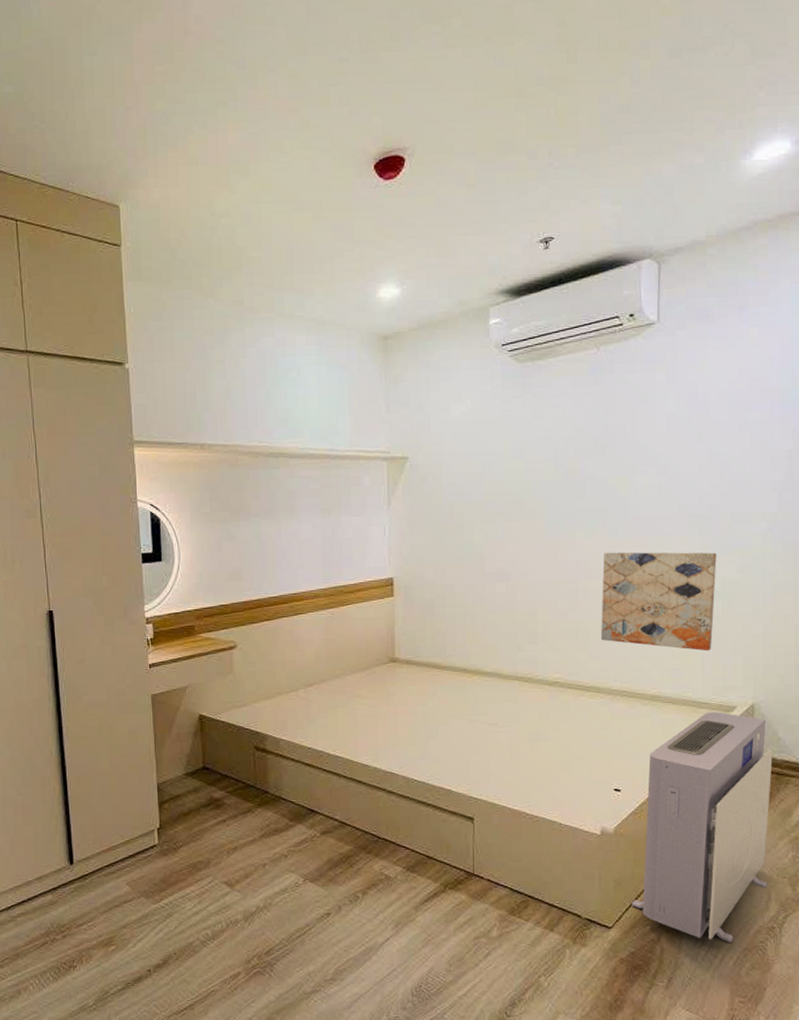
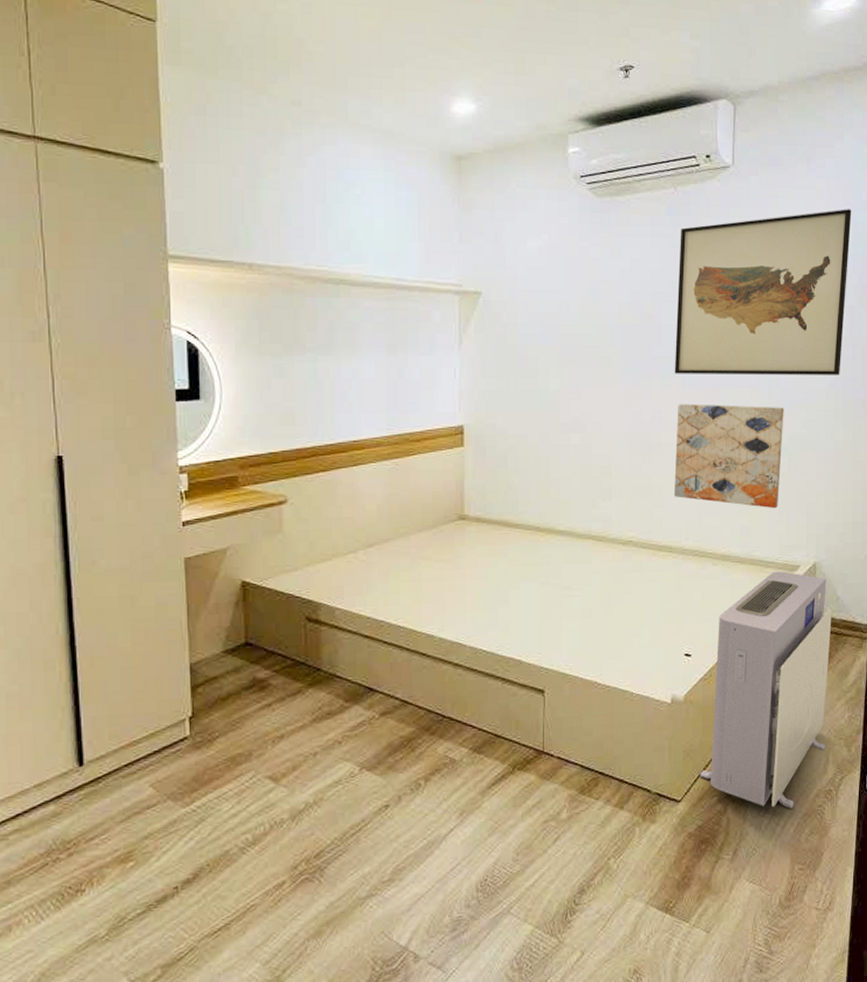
wall art: none [599,354,790,524] -> present [674,209,852,375]

